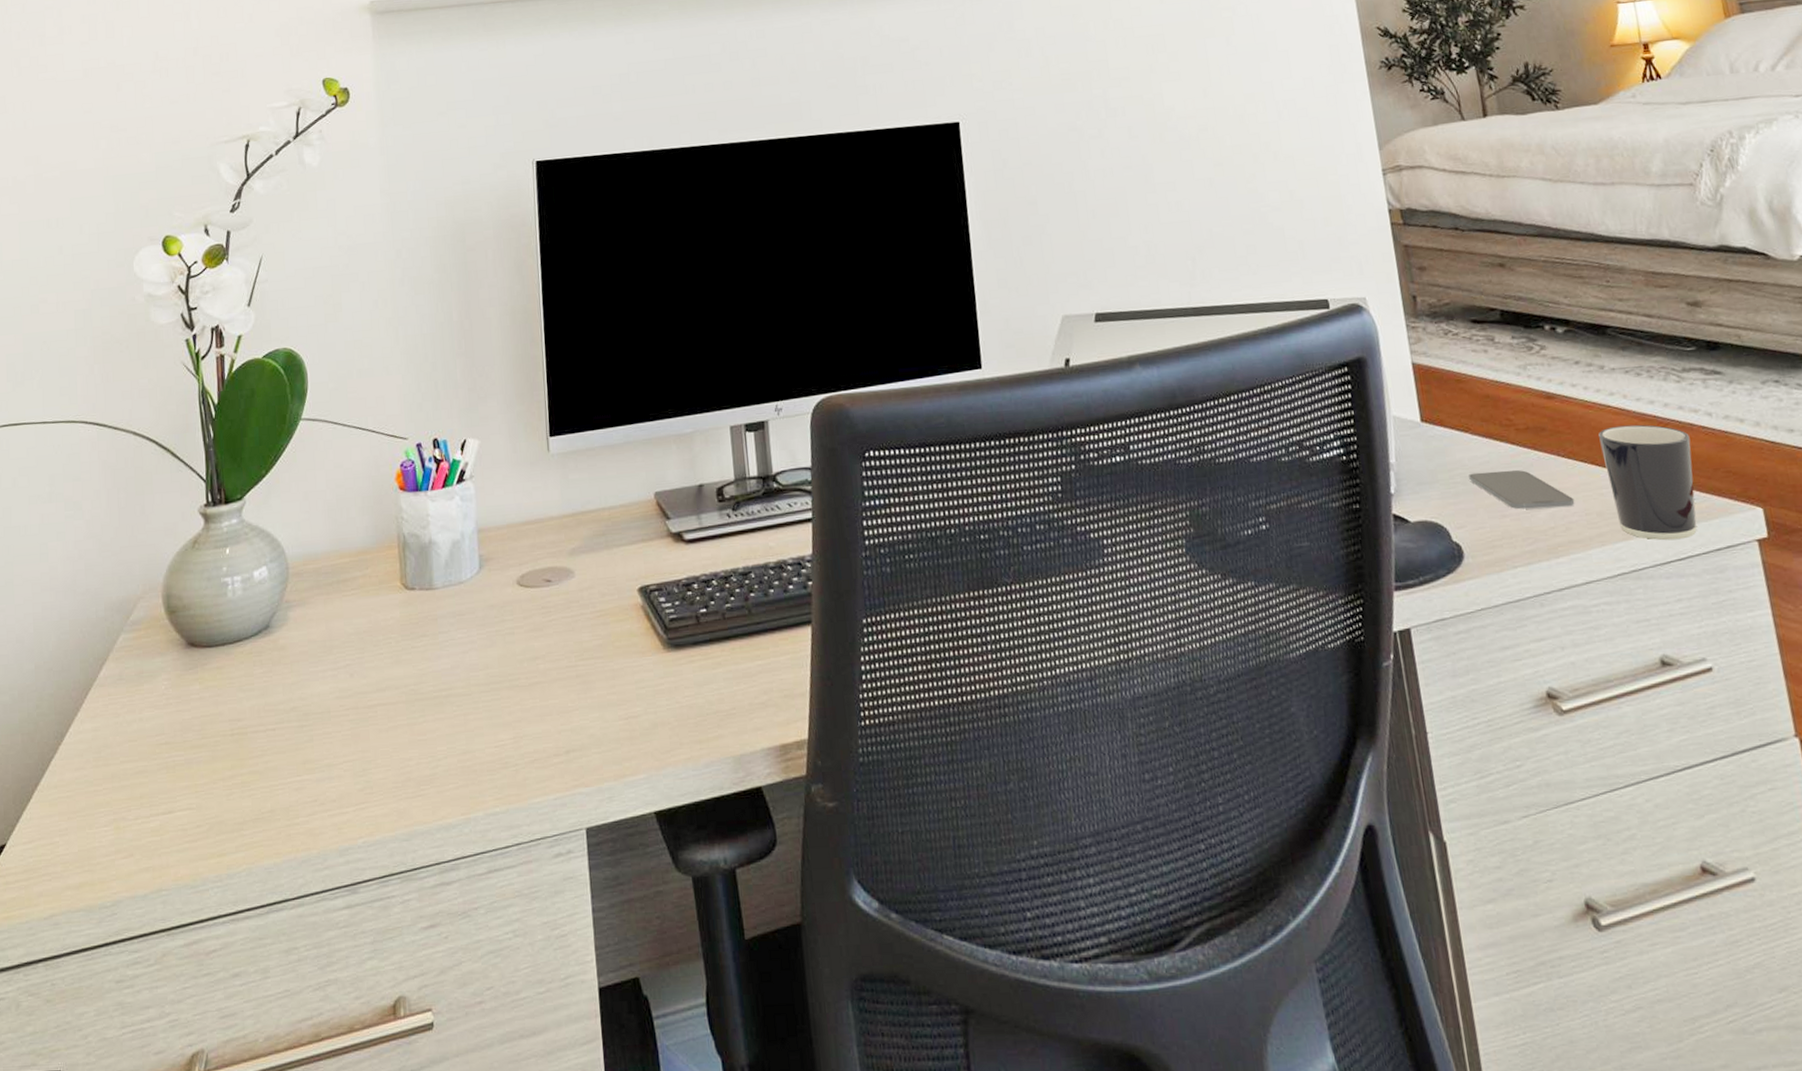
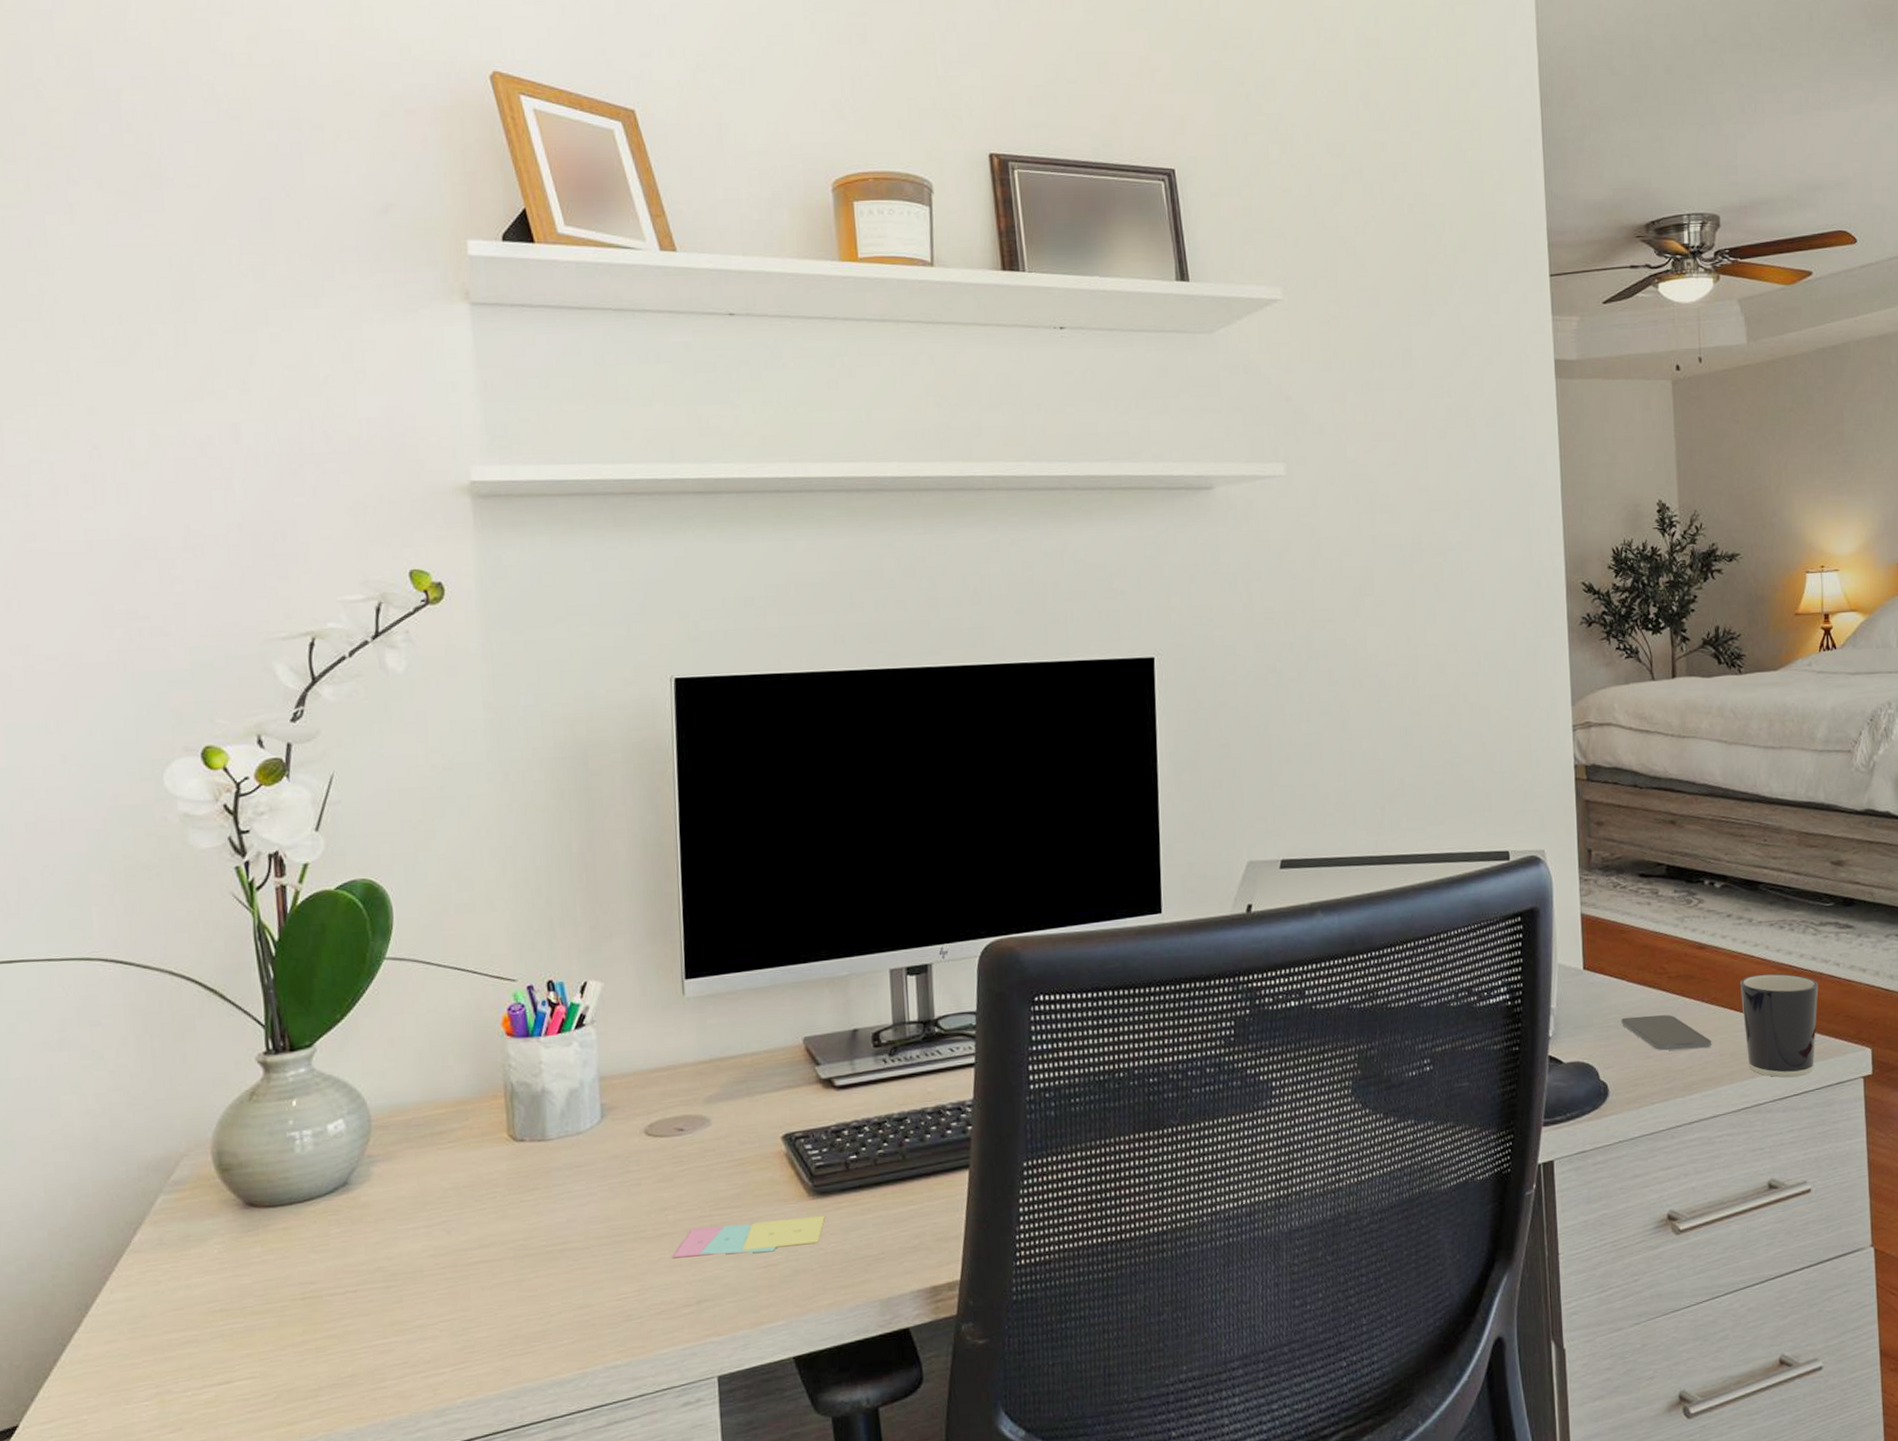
sticky notes: none [543,668,680,706] -> present [672,1215,826,1257]

